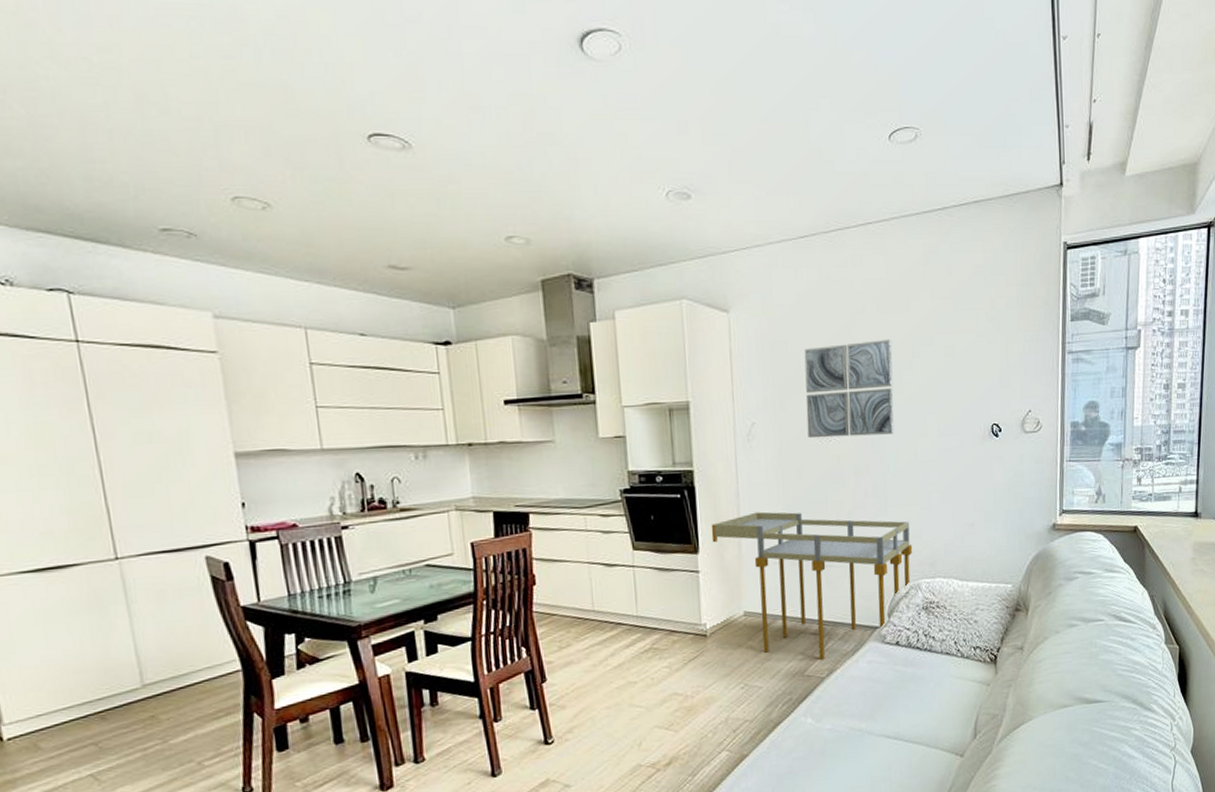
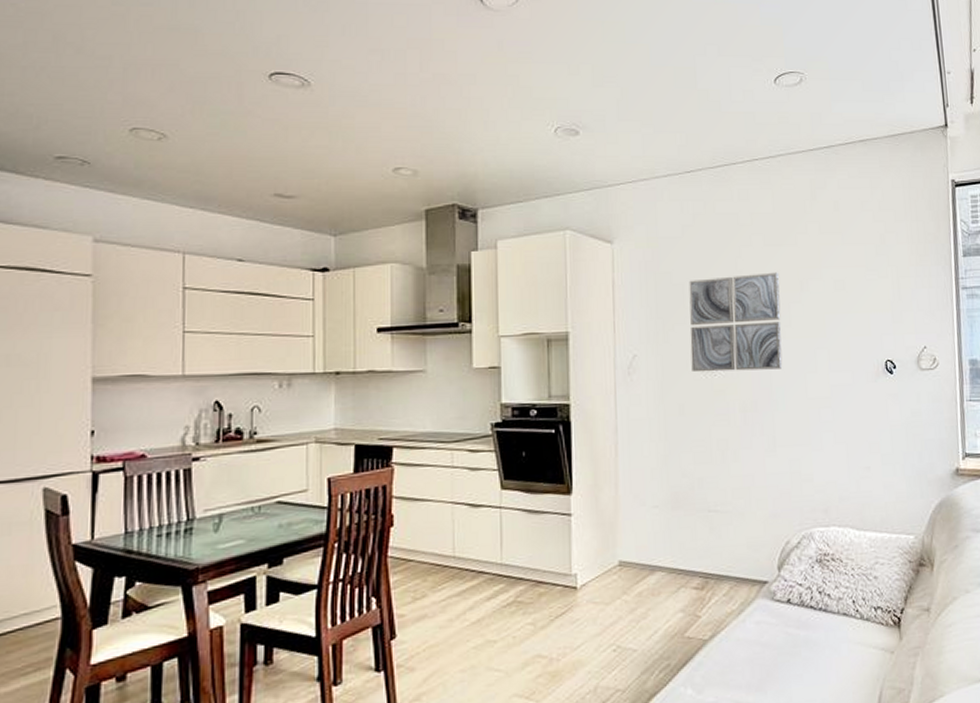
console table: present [711,511,913,661] -> none [586,449,805,620]

